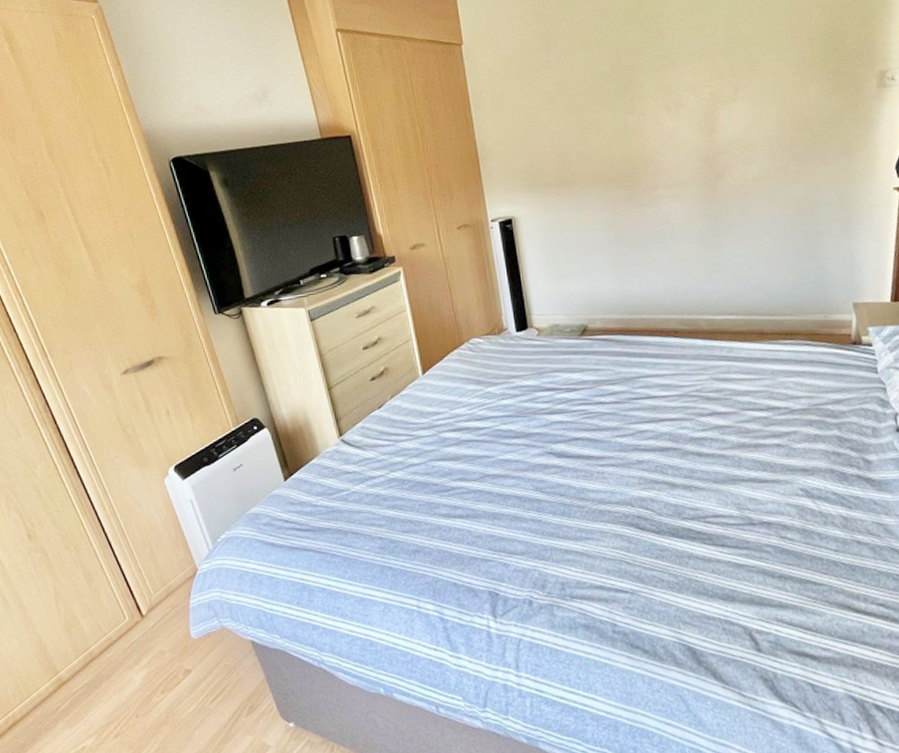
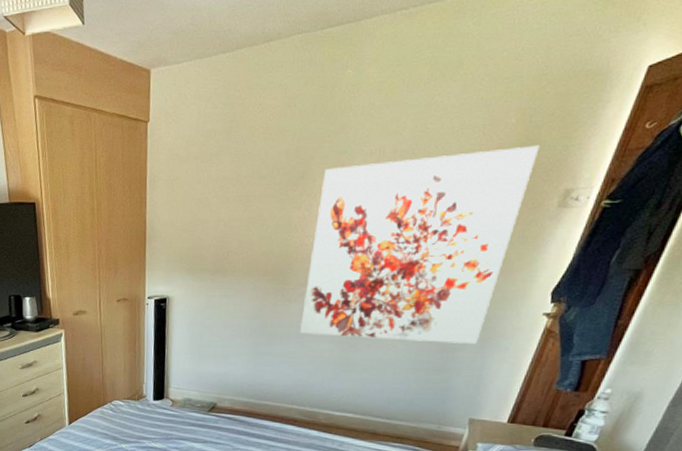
wall art: none [650,34,847,239] -> present [300,145,540,345]

